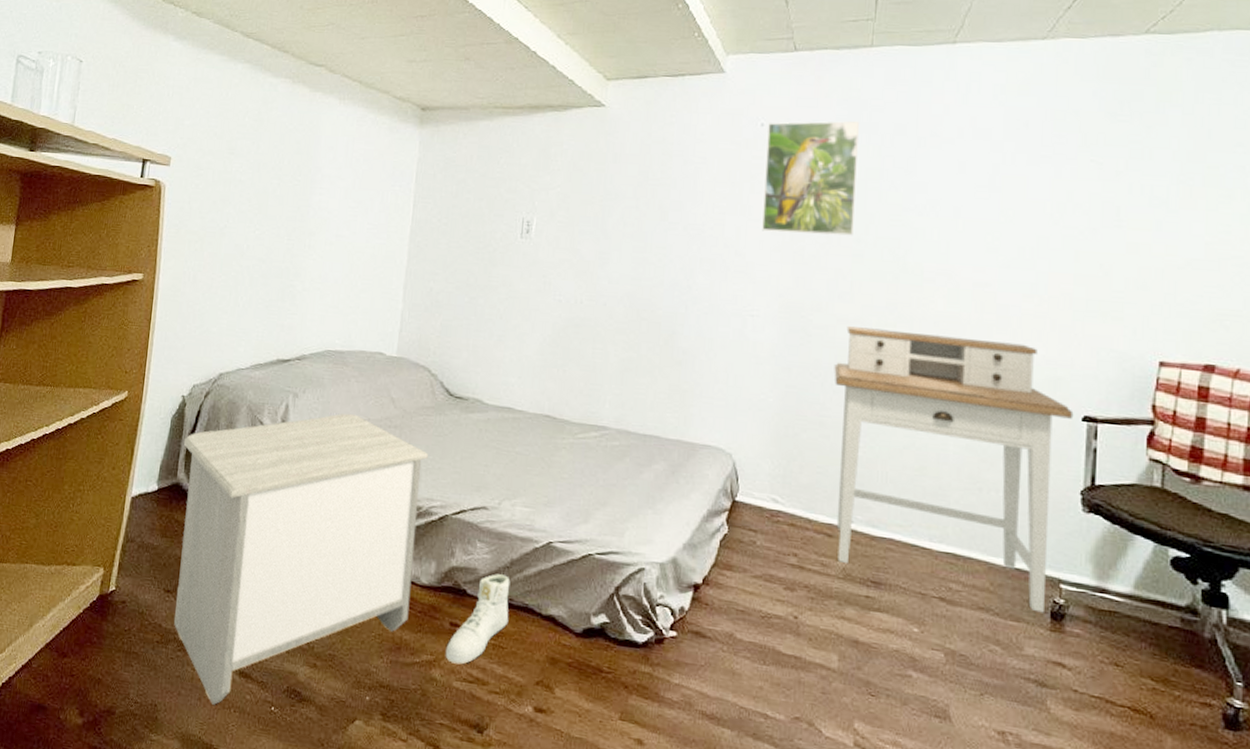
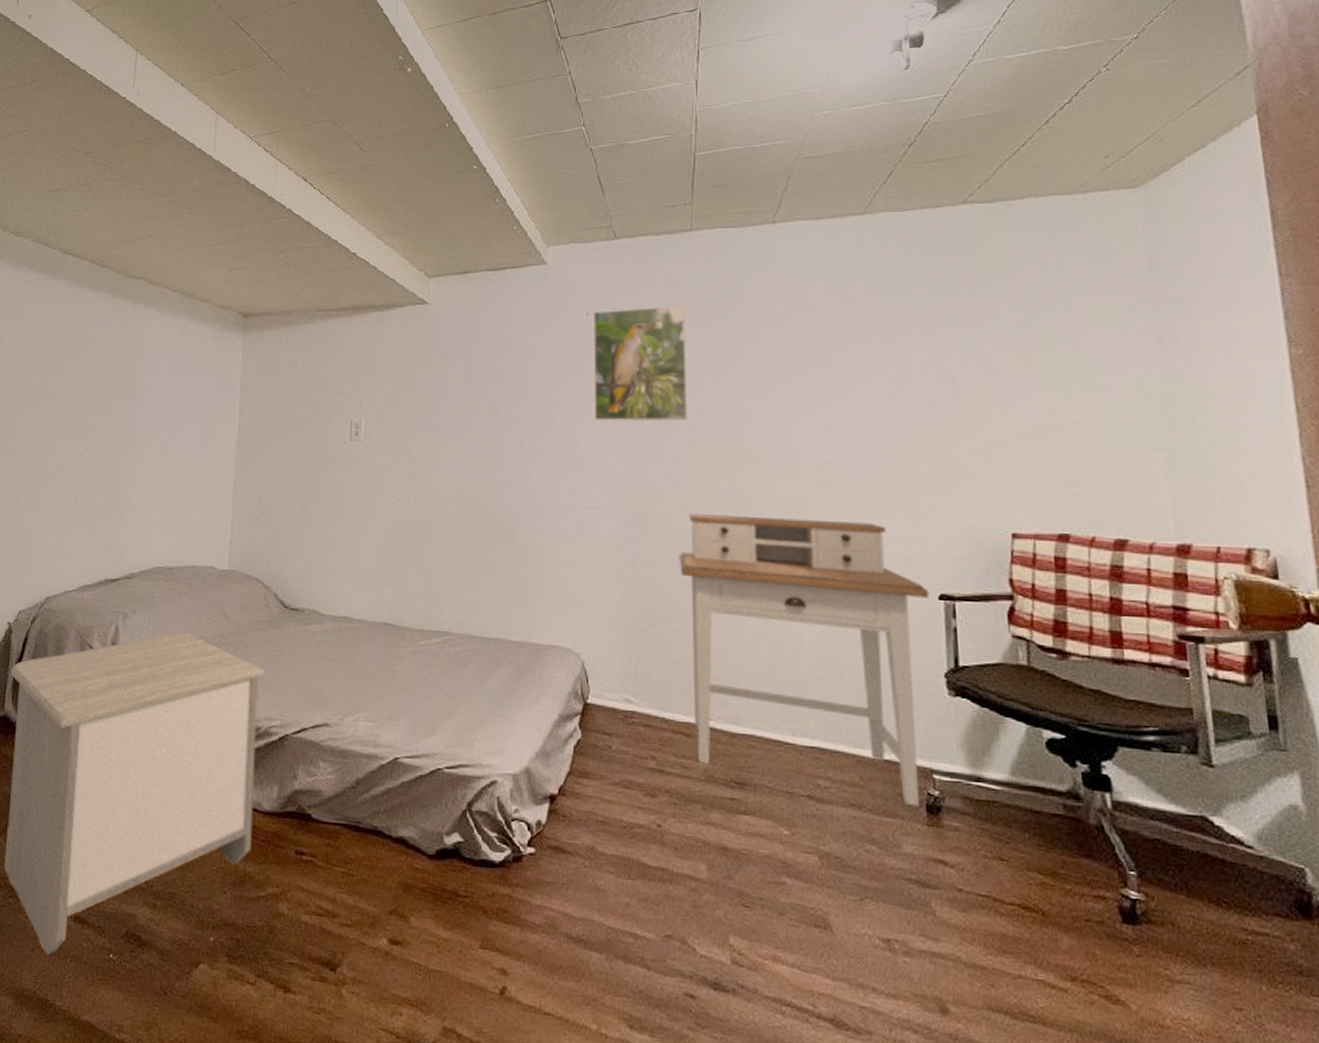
sneaker: present [445,574,510,665] -> none [292,795,357,896]

